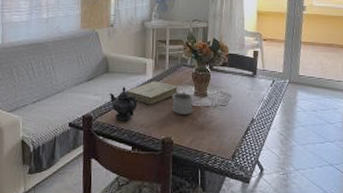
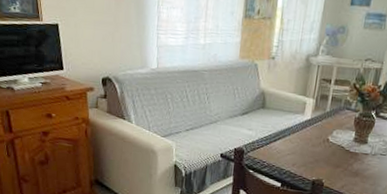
teapot: present [109,86,138,121] -> none [263,124,292,159]
book: present [126,81,178,105] -> none [281,121,337,146]
mug: present [172,91,193,115] -> none [327,135,352,160]

